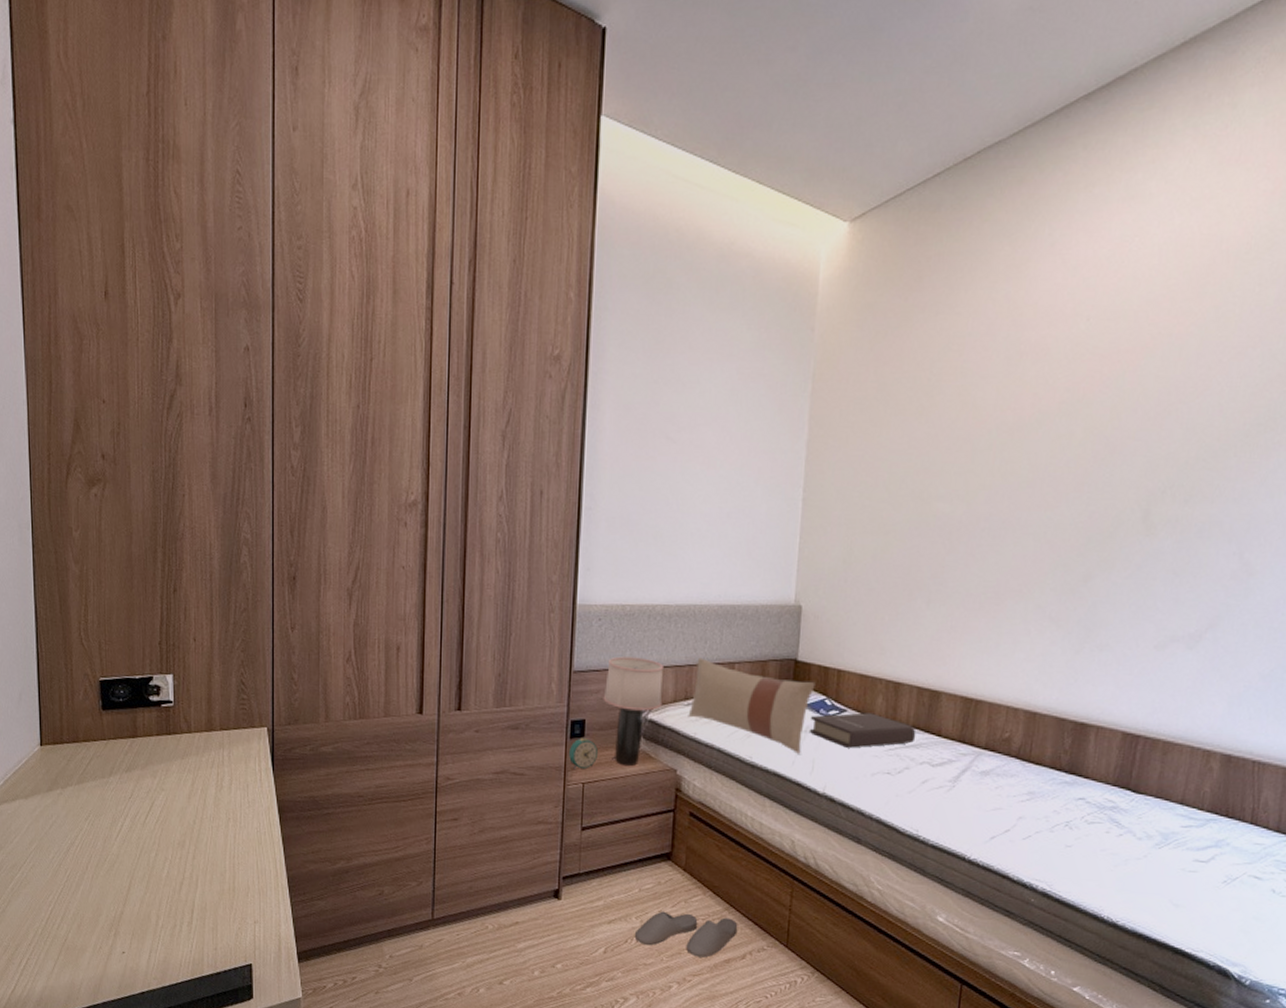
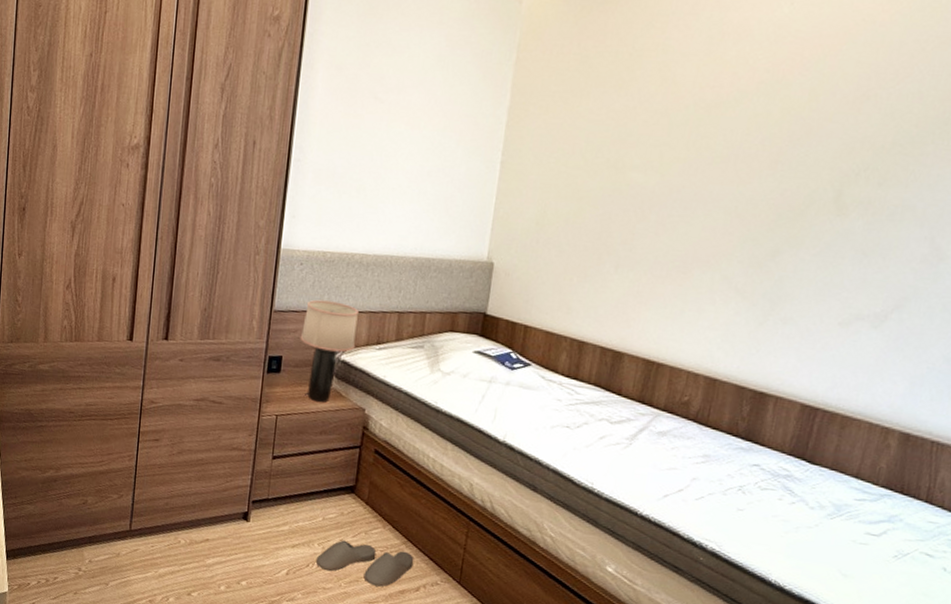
alarm clock: present [568,737,599,769] -> none [264,372,293,402]
pillow: present [688,657,815,754] -> none [379,305,502,403]
book: present [809,712,916,748] -> none [493,367,597,401]

